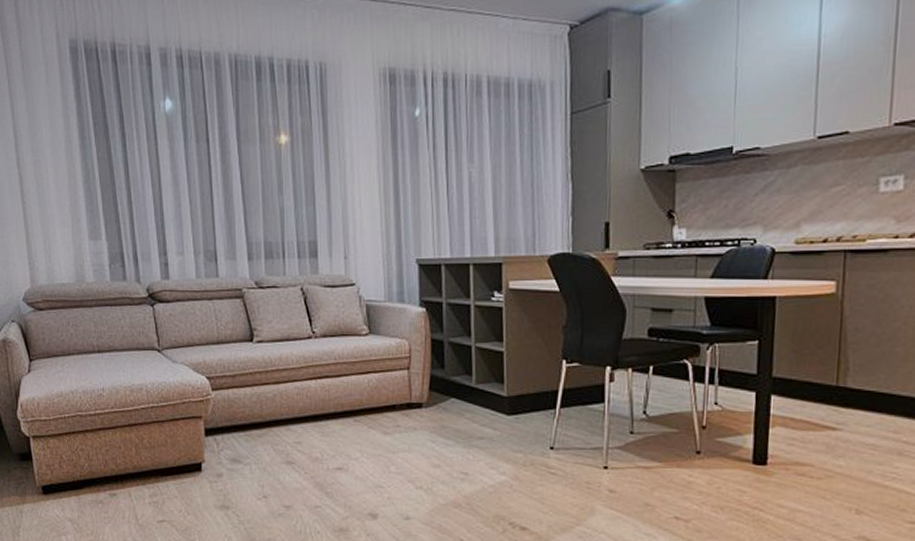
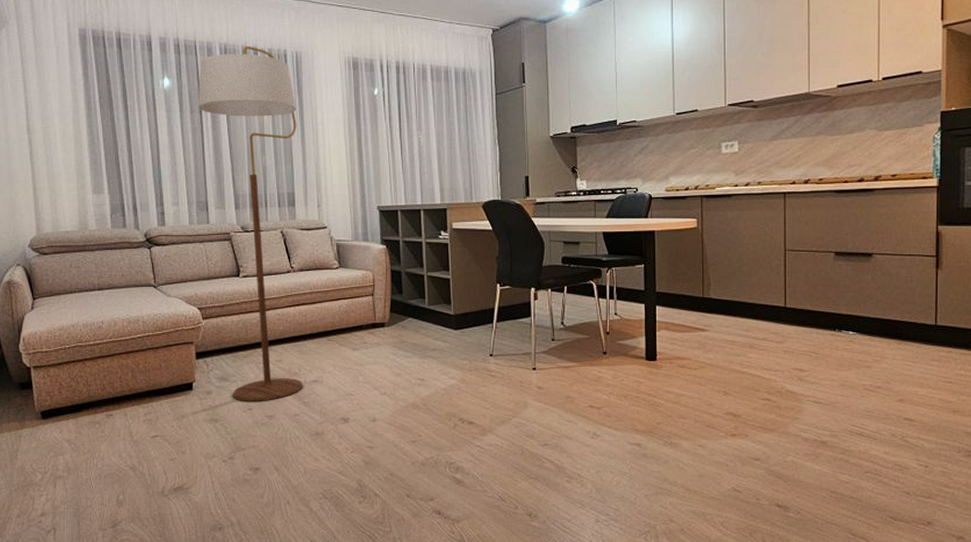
floor lamp: none [204,56,325,489] -> present [198,46,303,401]

